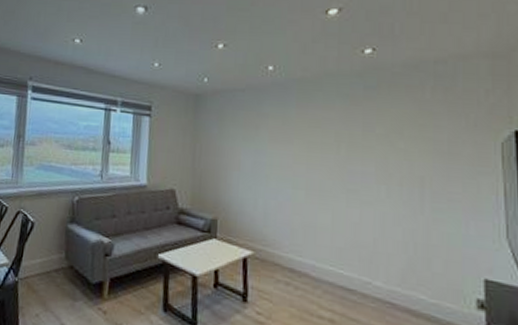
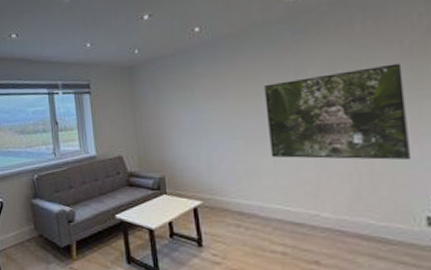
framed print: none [330,135,466,236] -> present [264,63,410,160]

